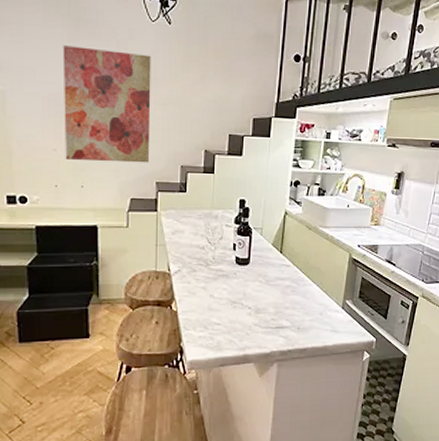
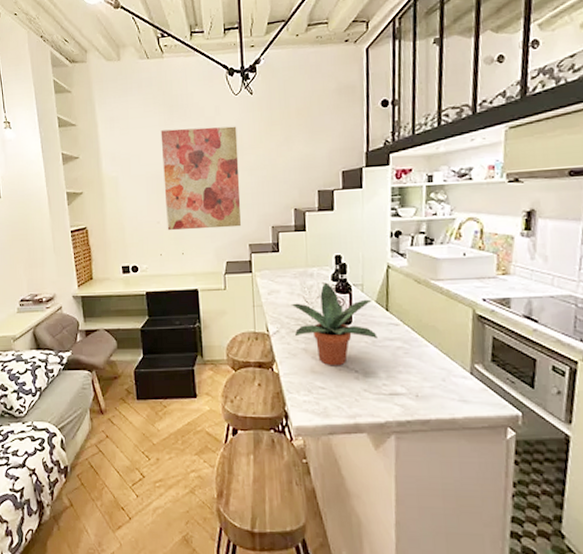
potted plant: none [194,224,271,304] -> present [291,282,378,366]

